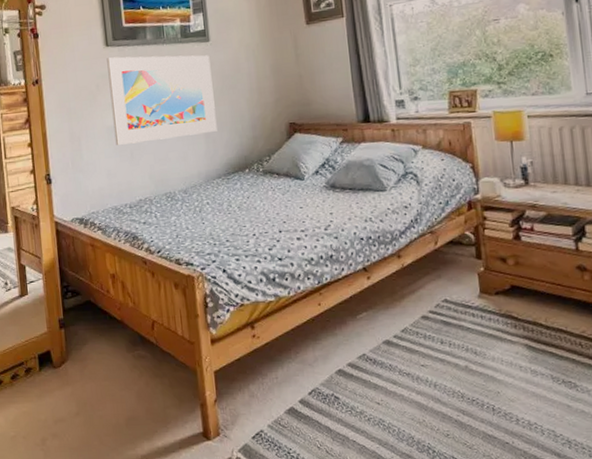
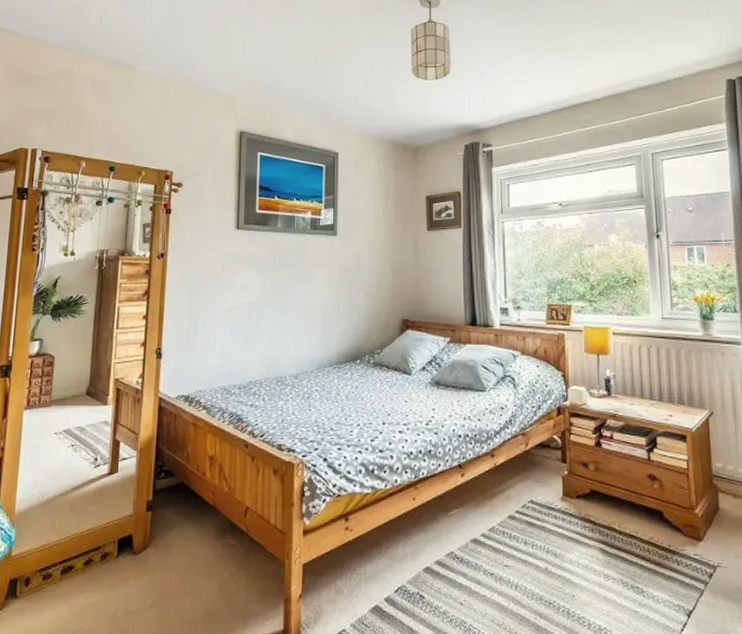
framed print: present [107,55,217,145] -> none [233,240,335,325]

